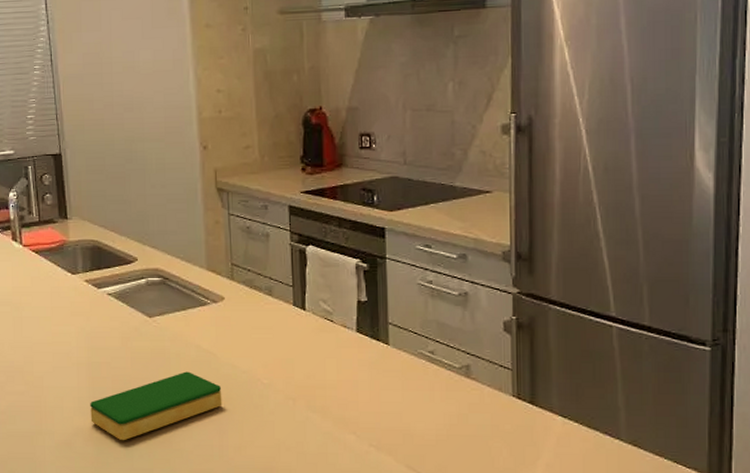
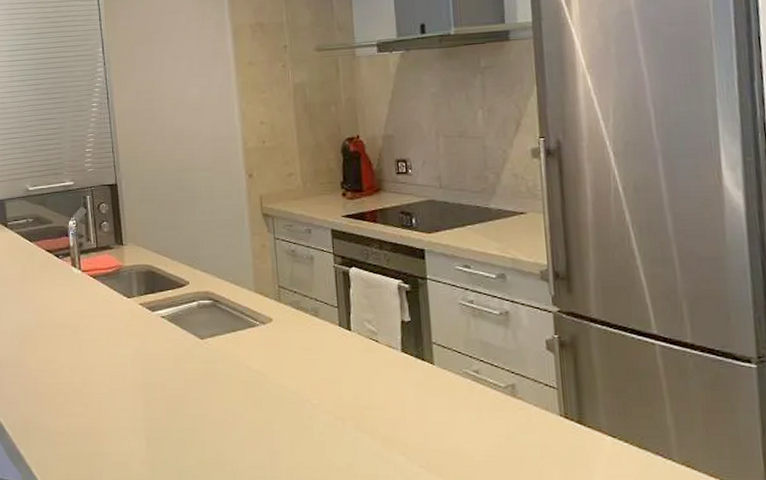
dish sponge: present [90,371,222,441] -> none [145,392,273,463]

